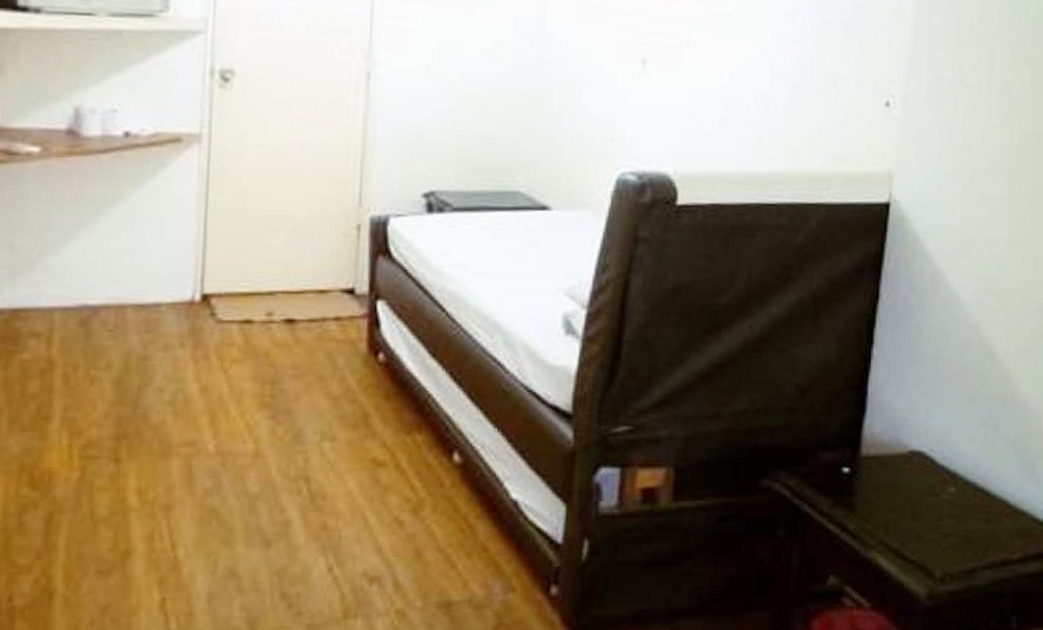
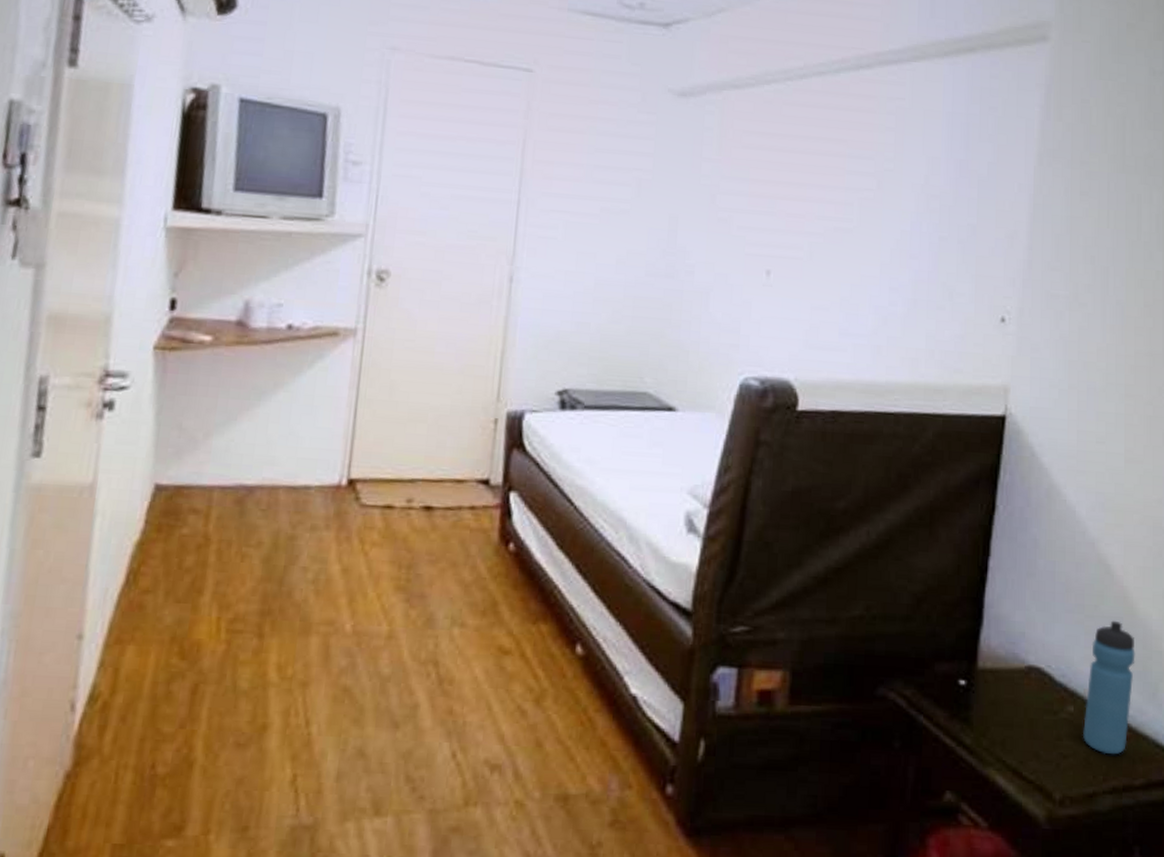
water bottle: none [964,402,1016,532] -> present [1083,620,1135,755]

